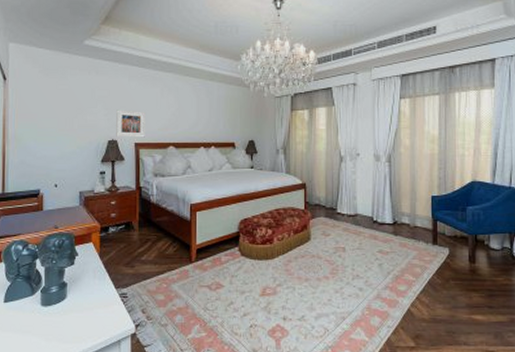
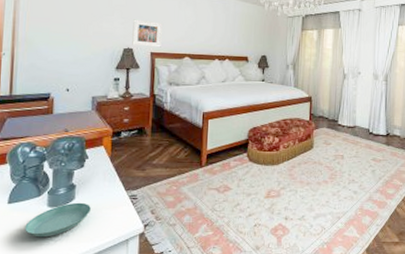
saucer: none [20,301,82,337] -> present [25,202,91,238]

